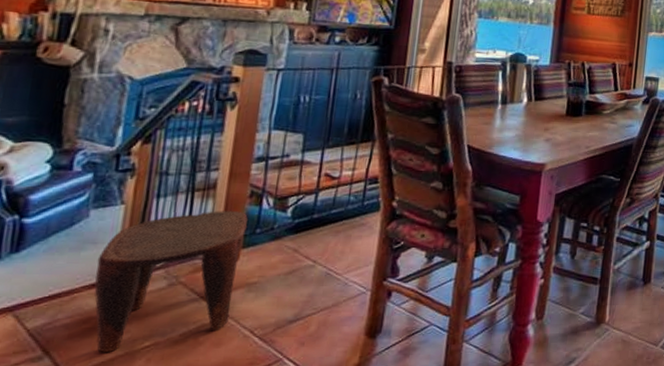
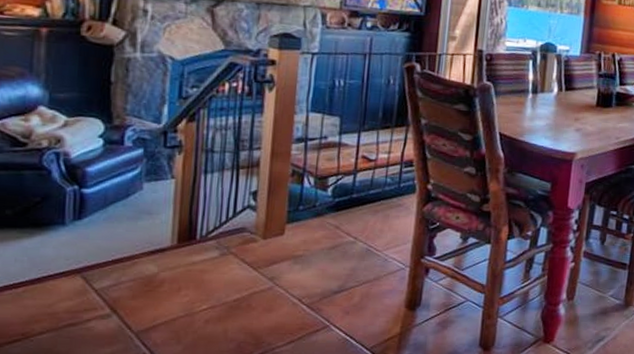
stool: present [94,211,248,353] -> none [153,187,291,314]

